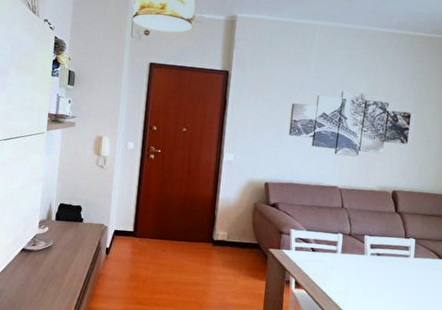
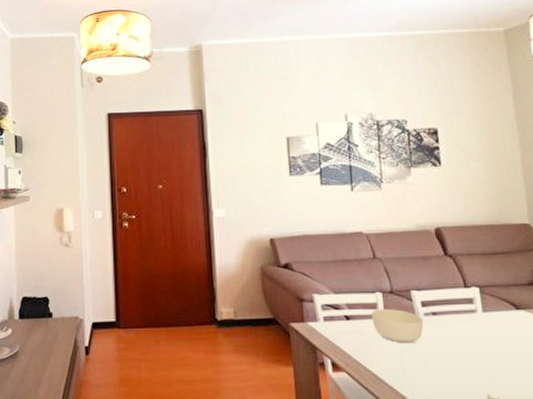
bowl: none [331,246,370,274] -> present [370,309,424,343]

